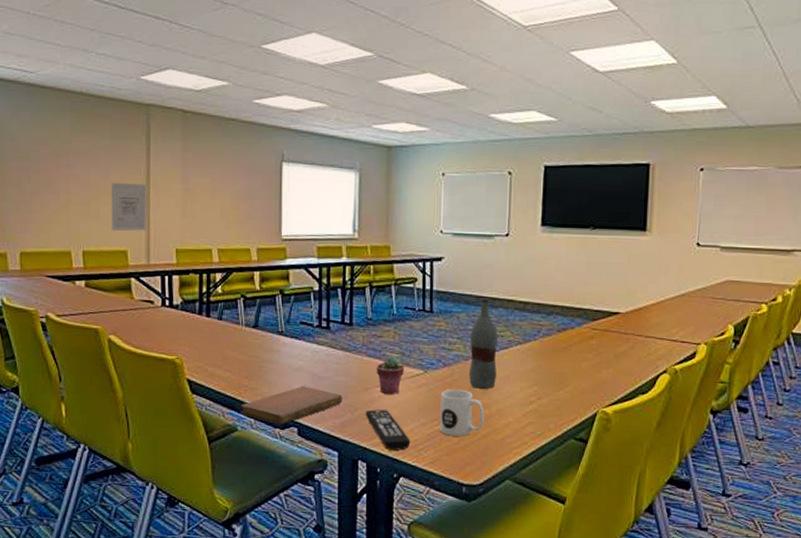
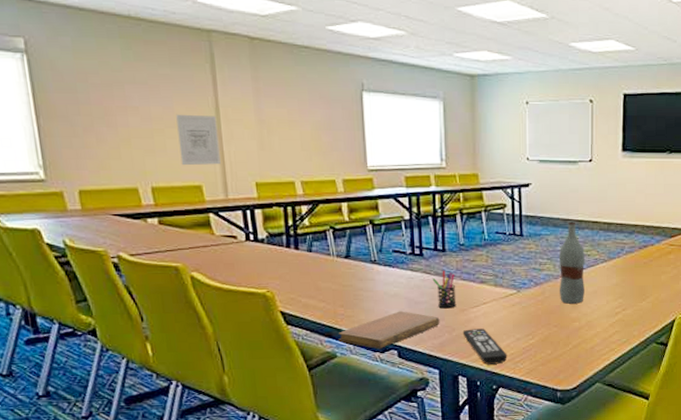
pen holder: none [337,345,361,386] -> present [432,270,457,309]
potted succulent: present [376,355,405,394] -> none [471,278,499,314]
mug: present [440,389,485,437] -> none [534,305,575,348]

